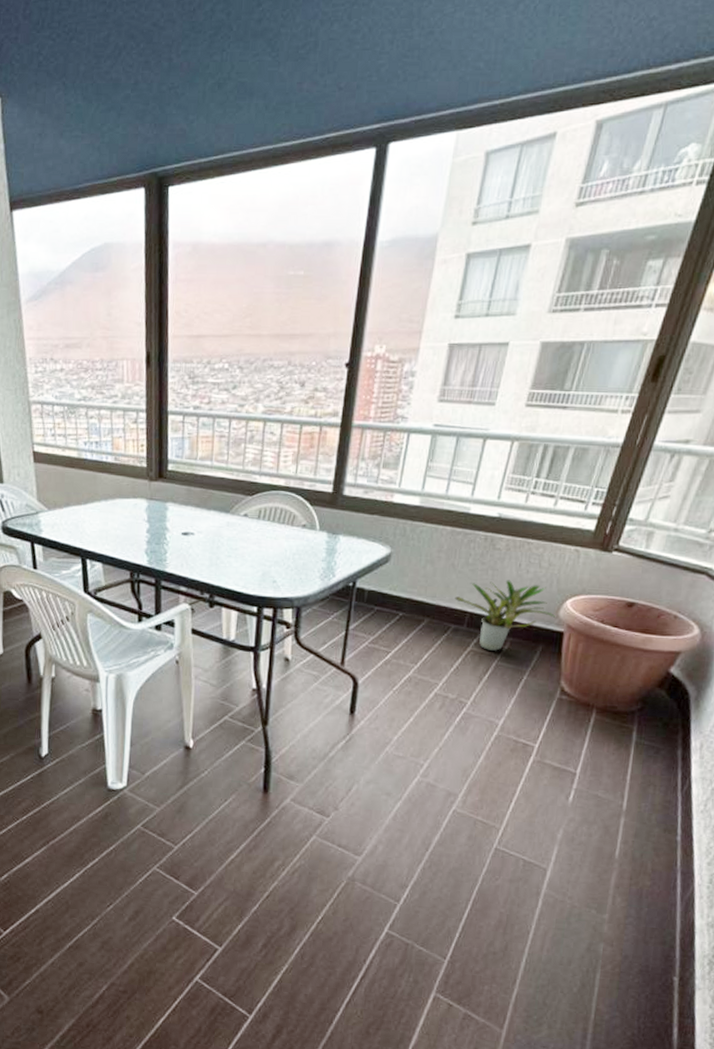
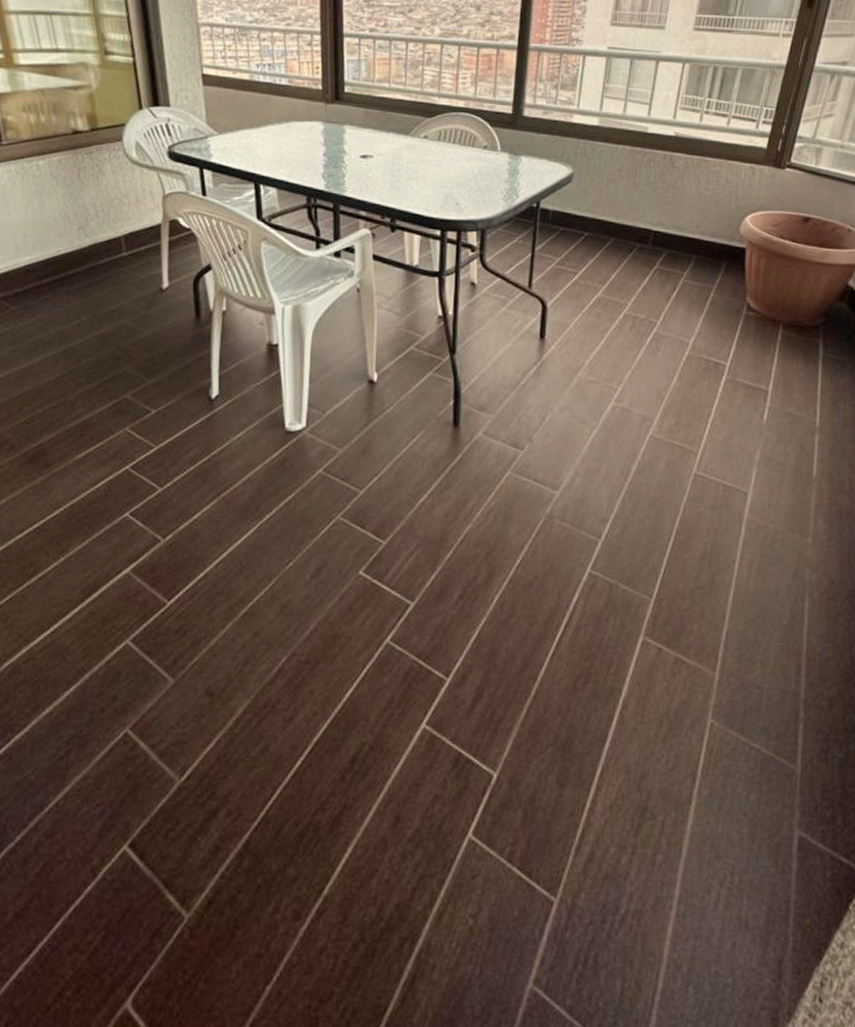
potted plant: present [455,580,557,651] -> none [638,197,738,269]

